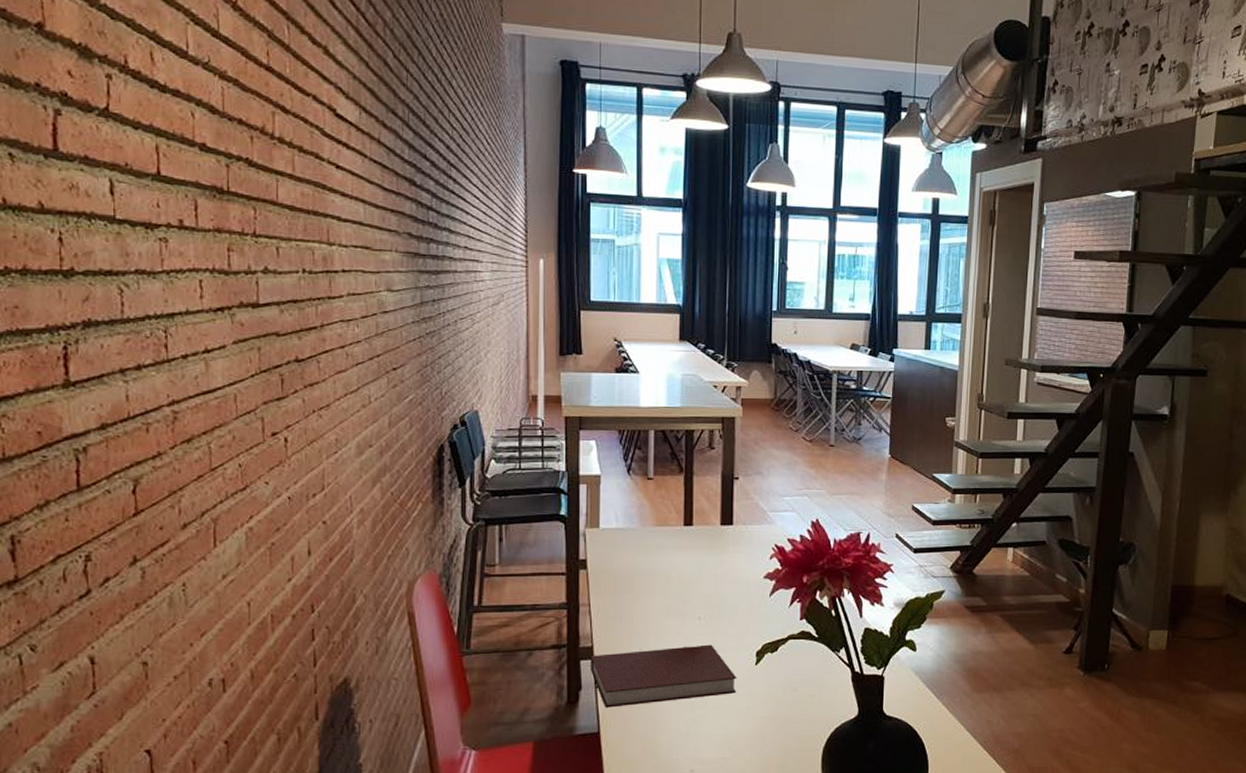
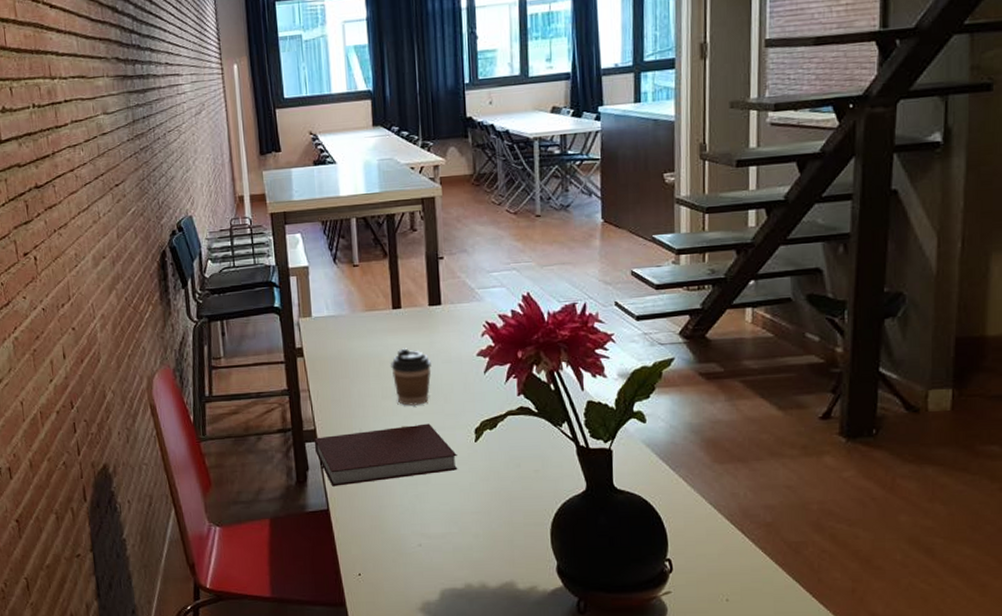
coffee cup: none [678,566,718,625] -> present [391,348,431,406]

